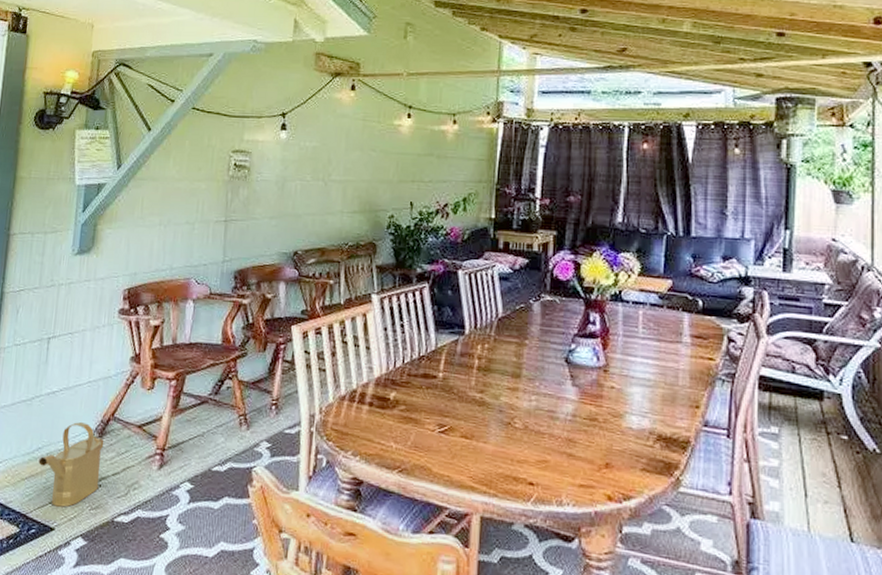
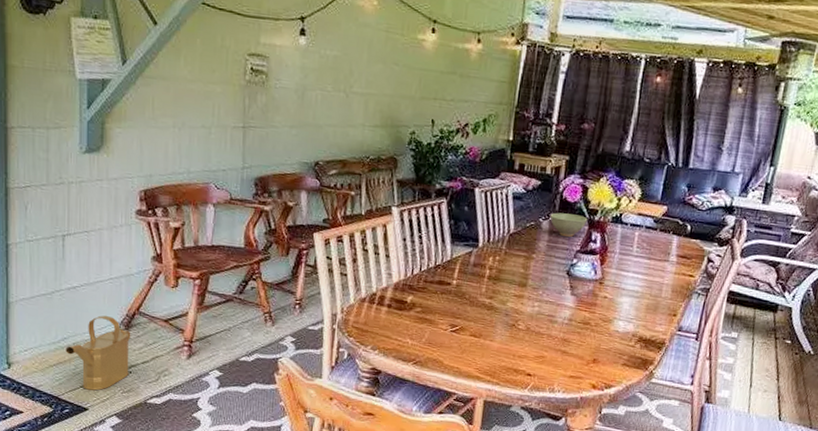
bowl: none [541,292,584,320] -> present [550,212,588,238]

